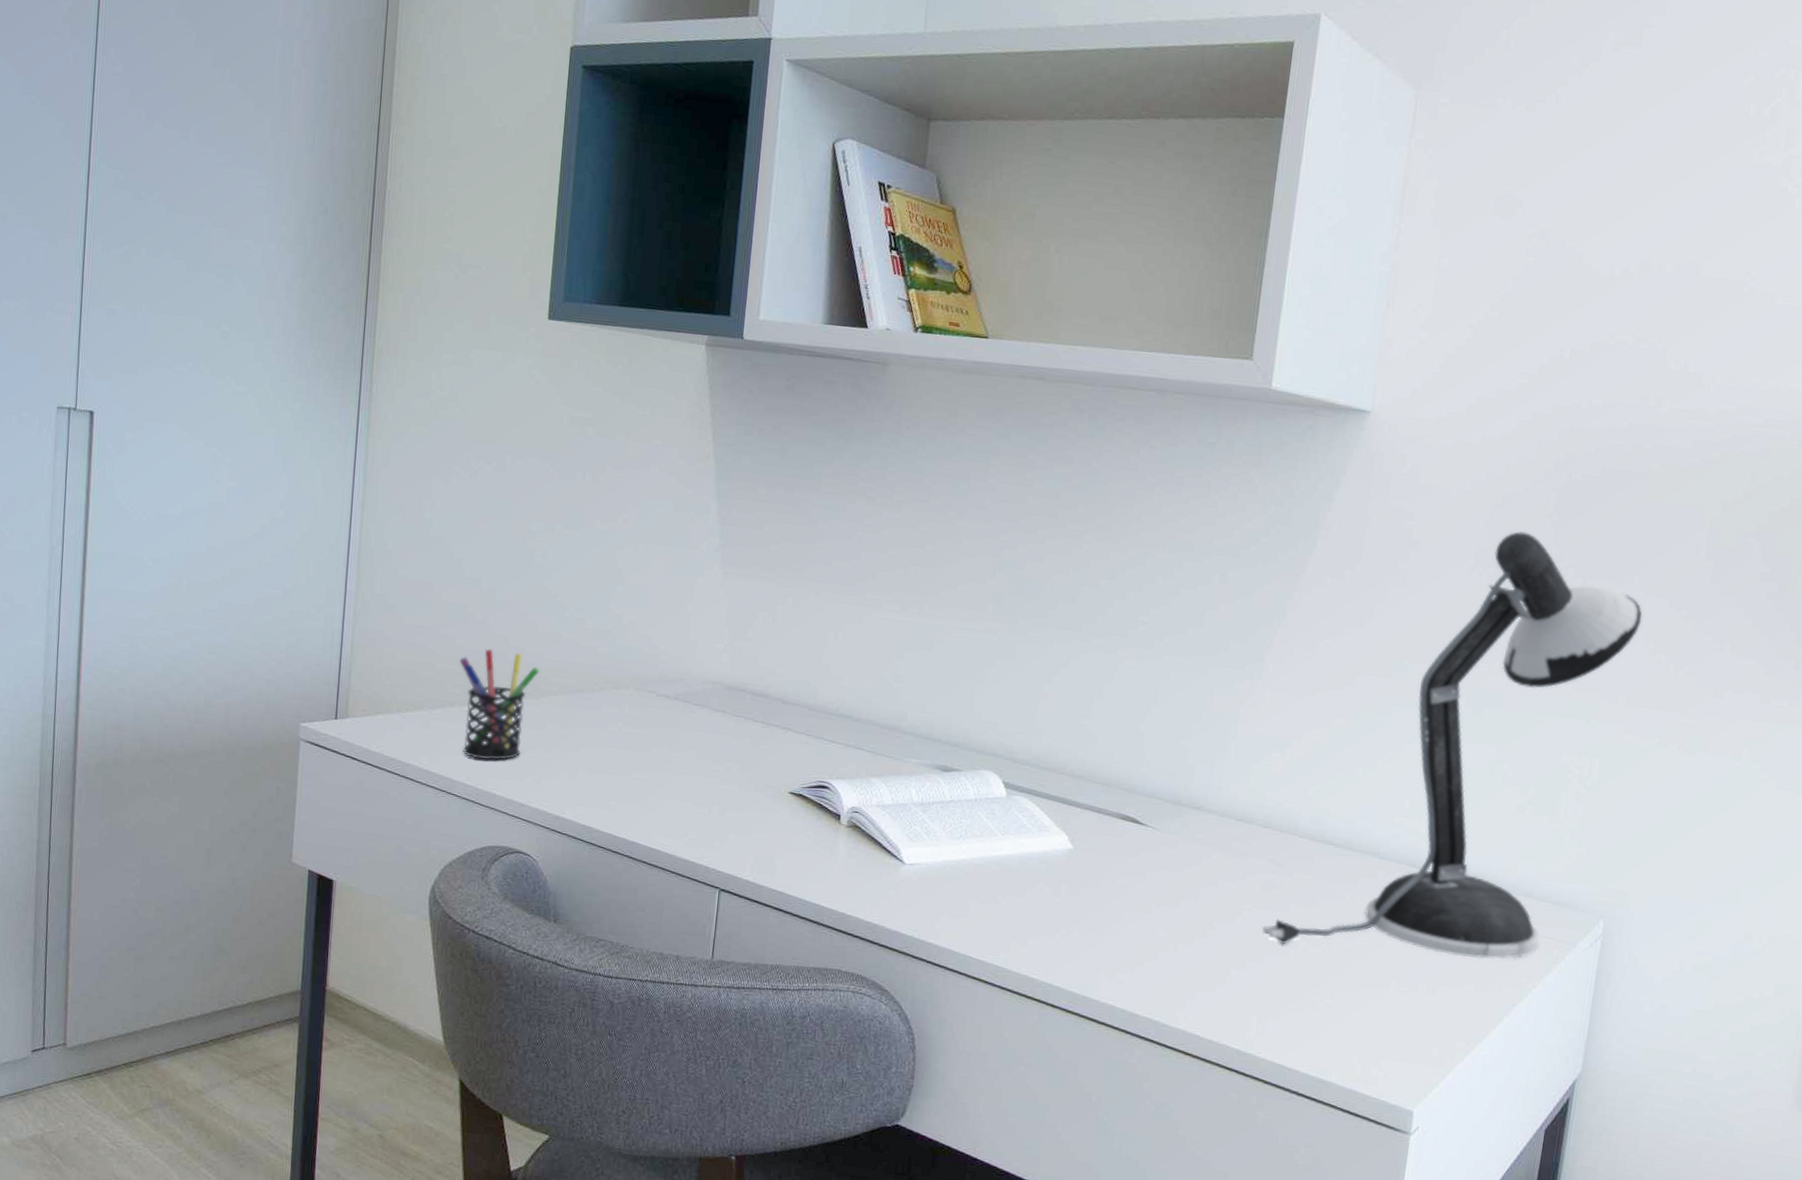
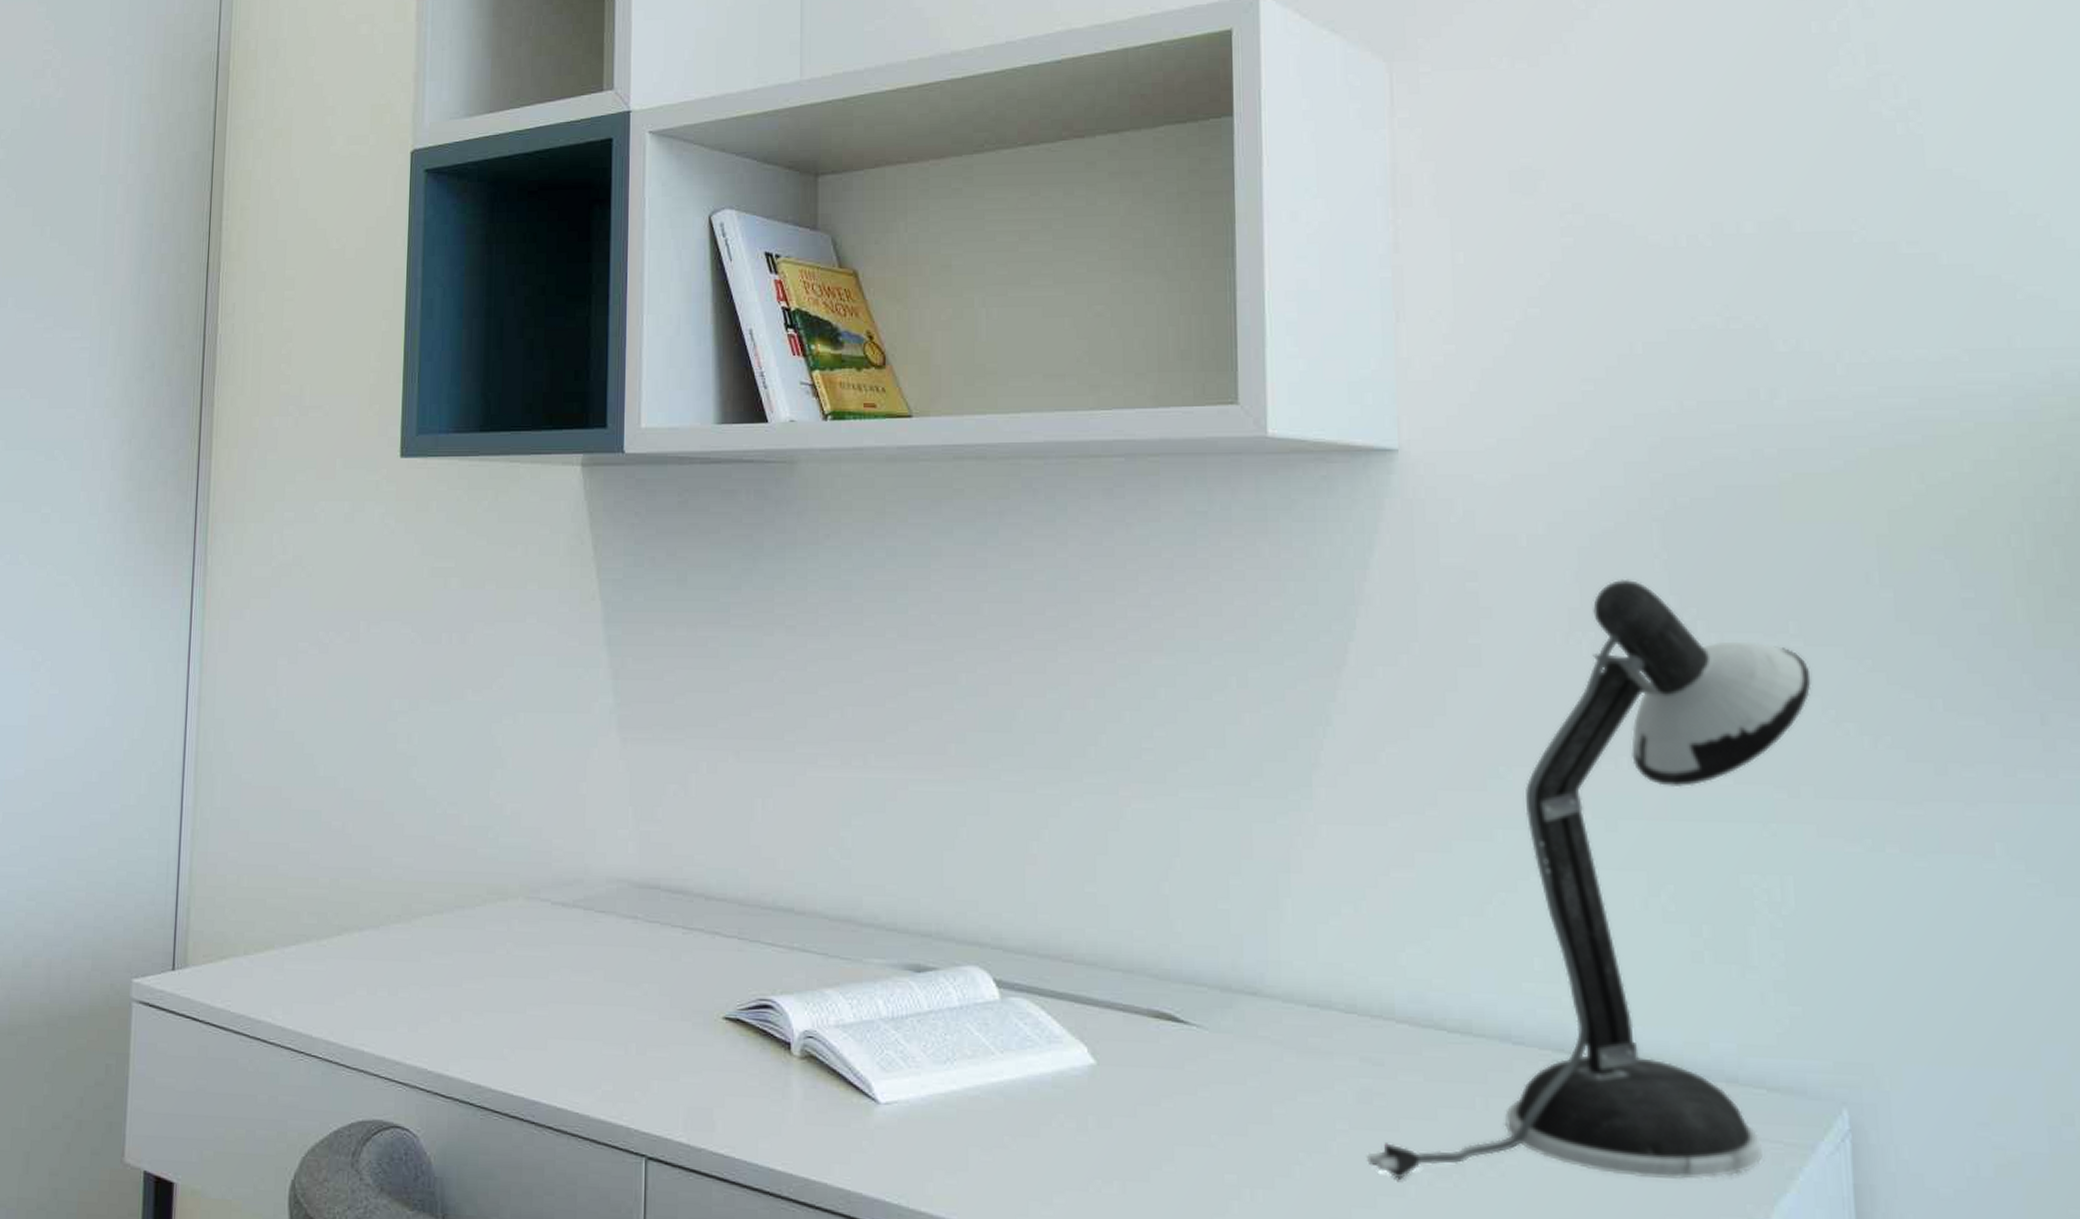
pen holder: present [459,649,540,761] -> none [315,863,410,1008]

